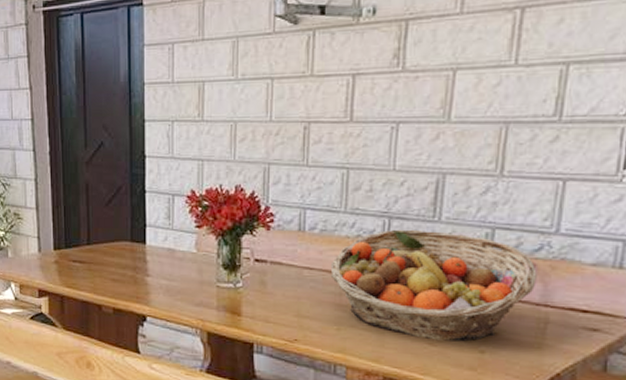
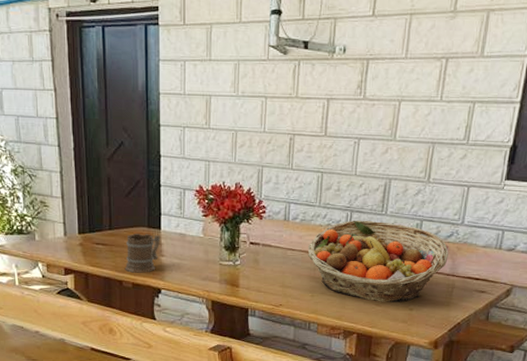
mug: none [104,249,146,296] -> present [124,234,161,273]

